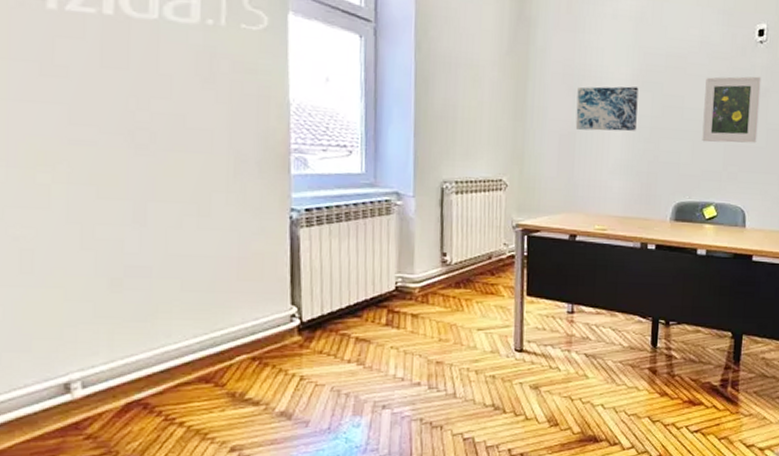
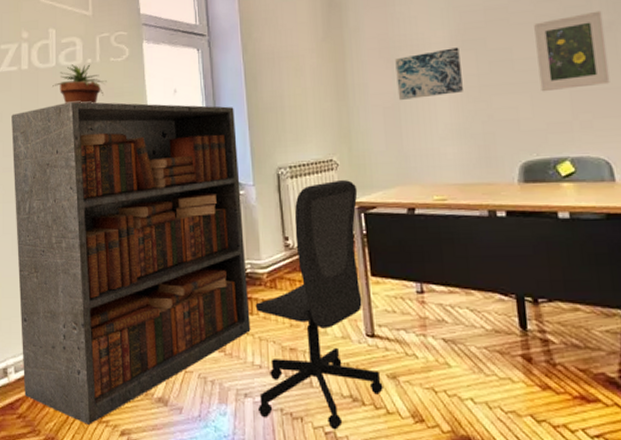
bookcase: none [84,68,399,442] -> present [11,101,251,425]
potted plant: none [152,21,234,77] -> present [52,64,107,104]
office chair: none [396,201,525,436] -> present [255,180,383,430]

